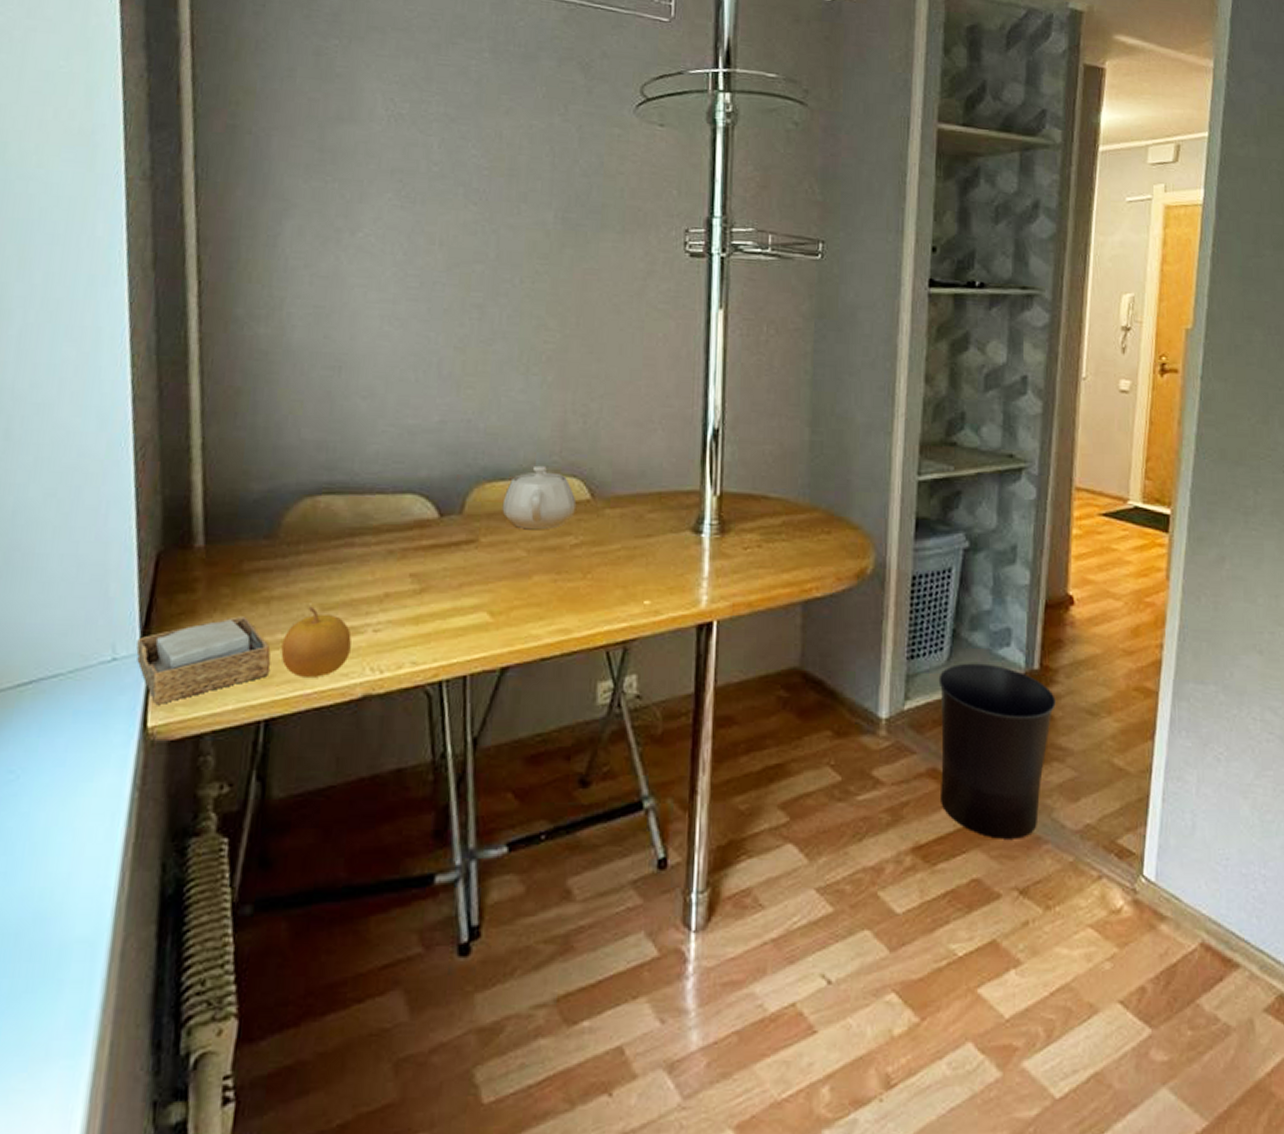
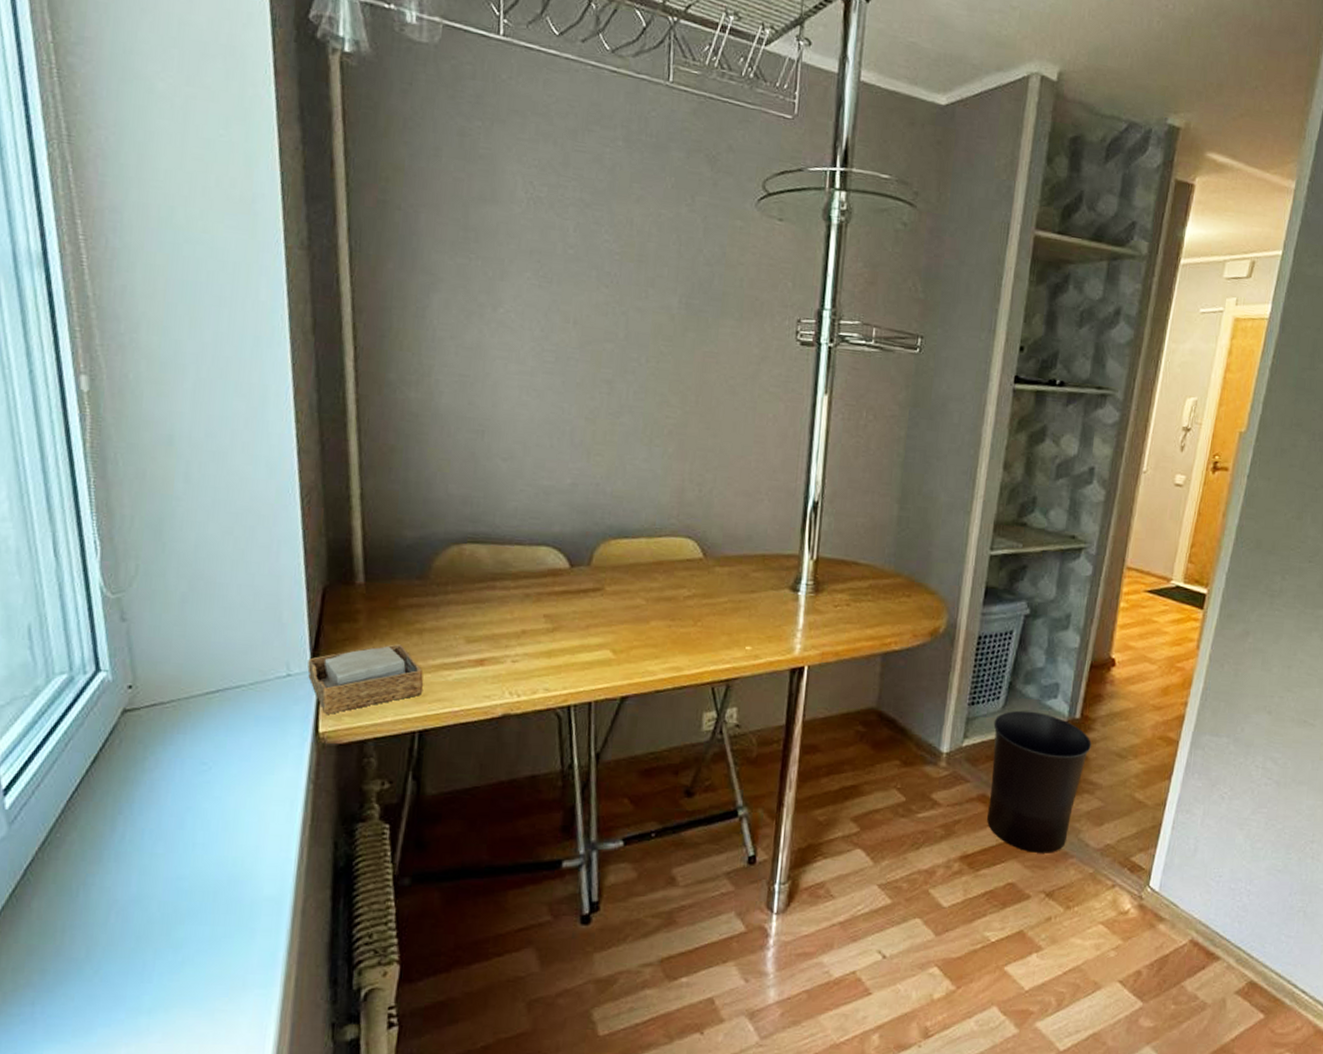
fruit: present [280,606,352,677] -> none [432,638,493,698]
teapot: present [502,465,577,530] -> none [625,526,691,583]

